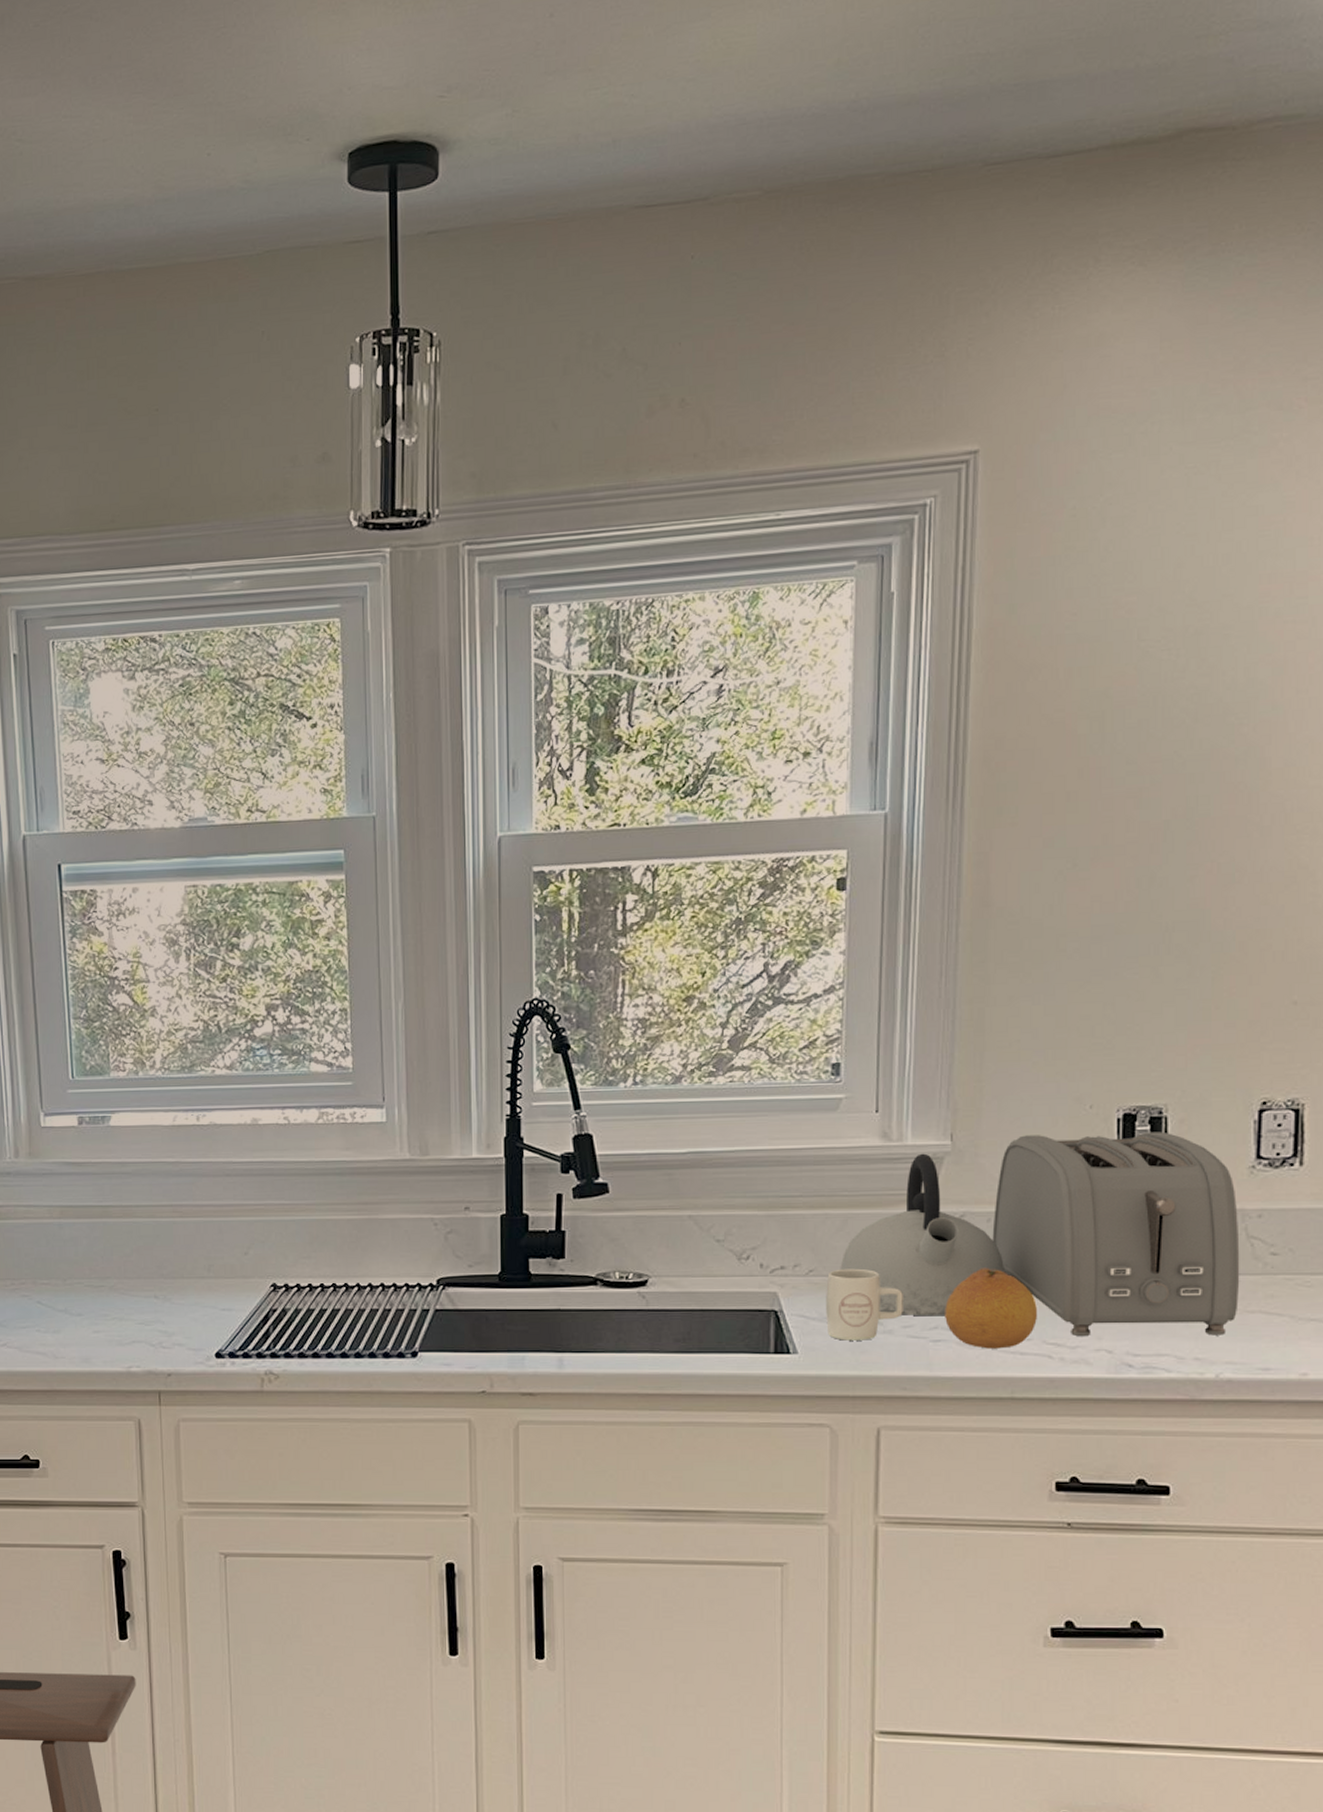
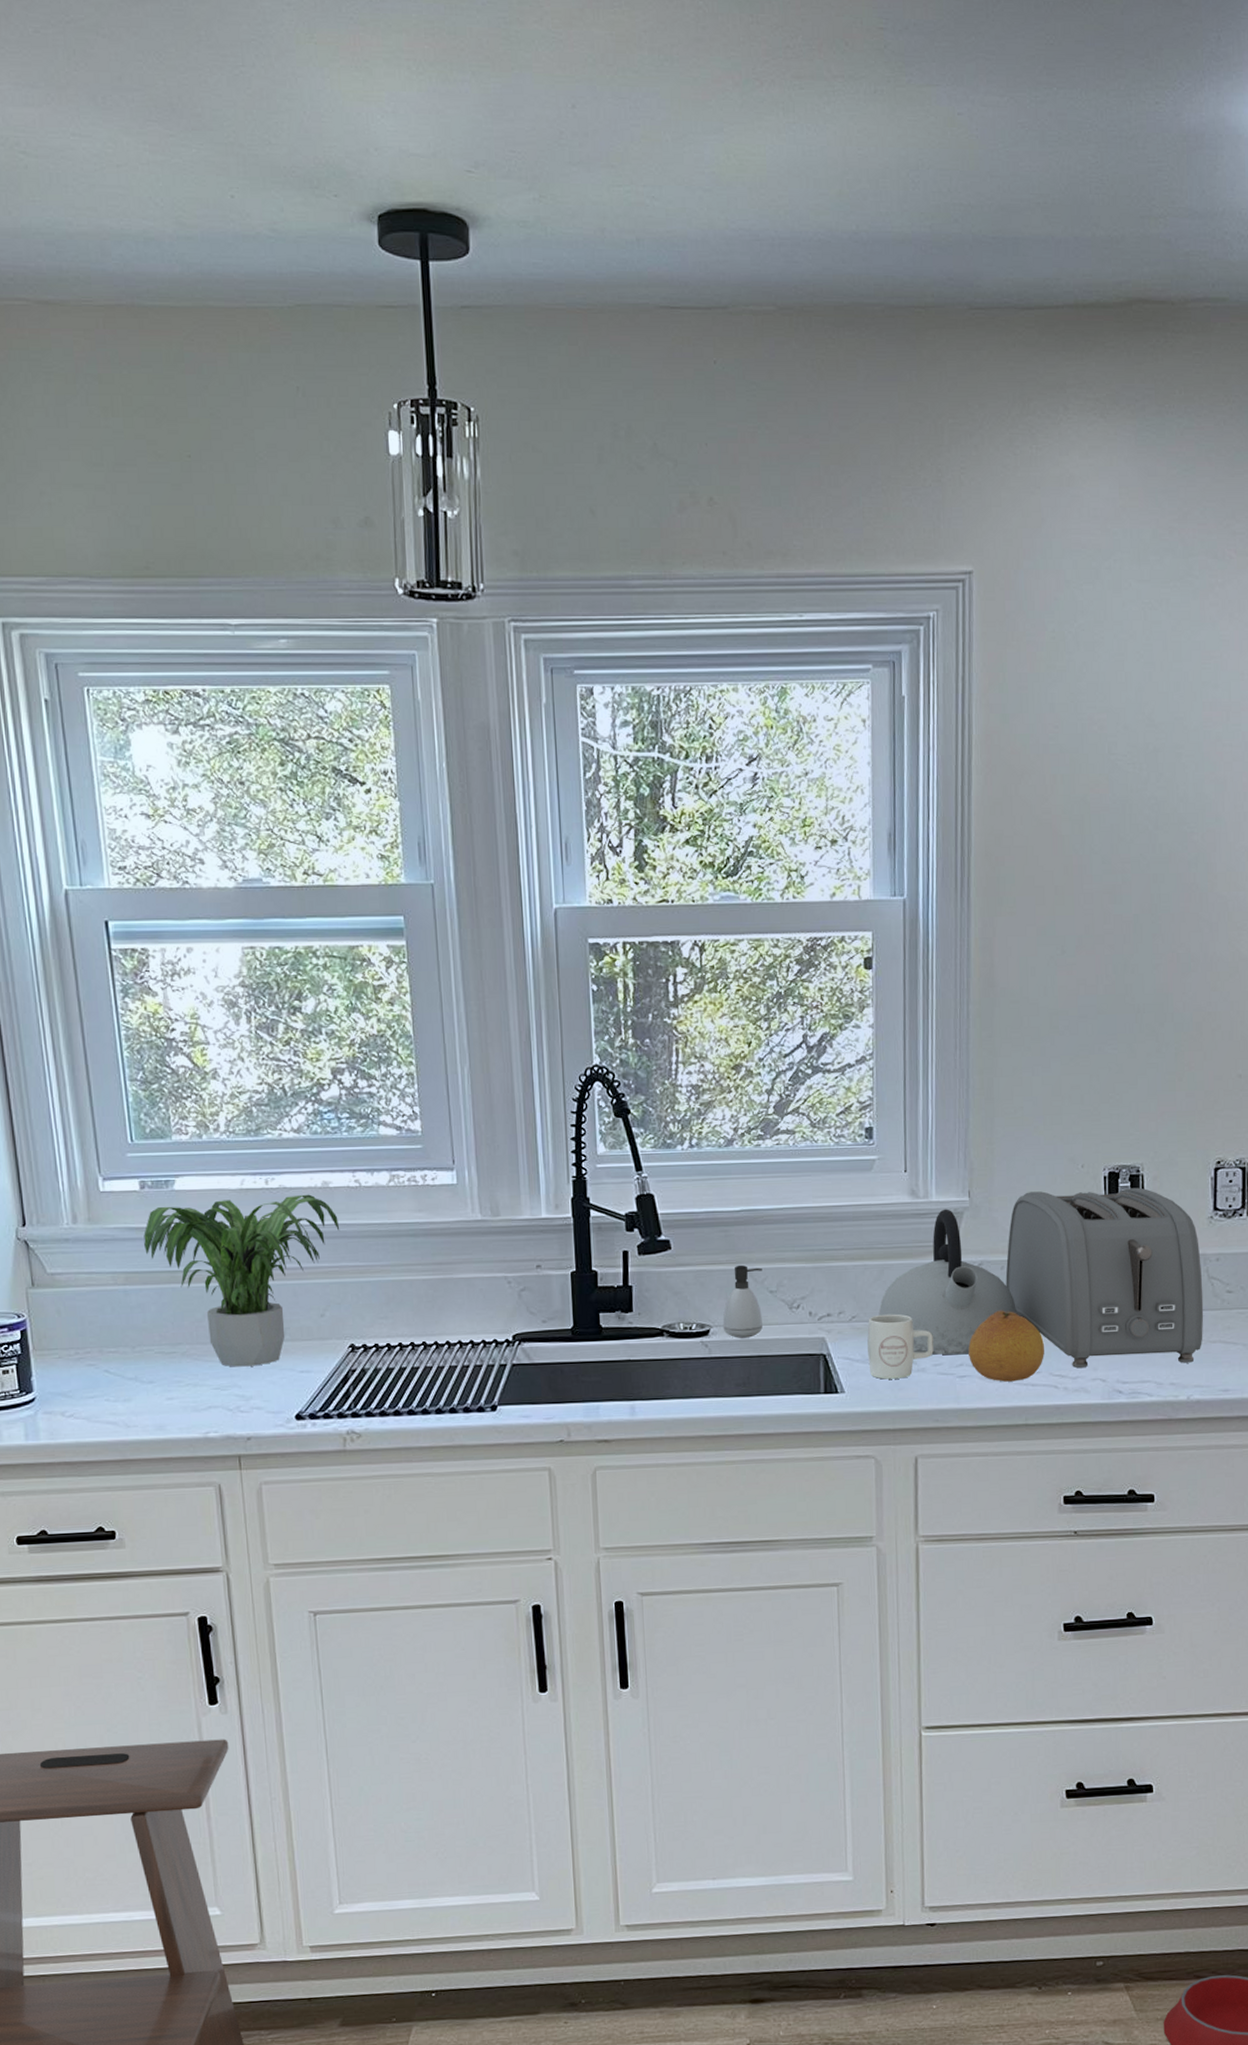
potted plant: none [79,1131,267,1303] -> present [143,1194,340,1367]
soap dispenser: none [662,1211,709,1290] -> present [722,1264,763,1338]

